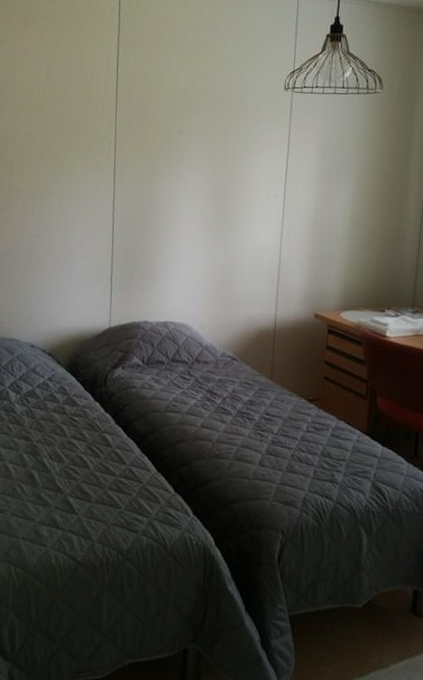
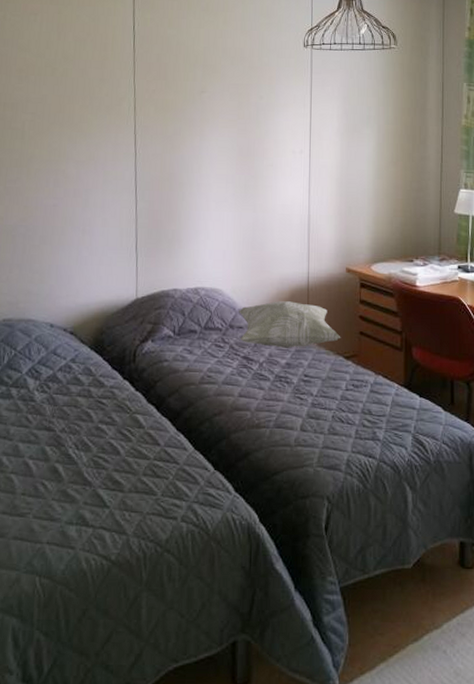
decorative pillow: none [205,340,305,387] -> present [239,301,341,348]

